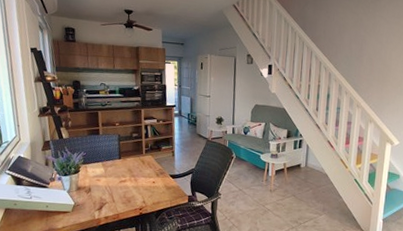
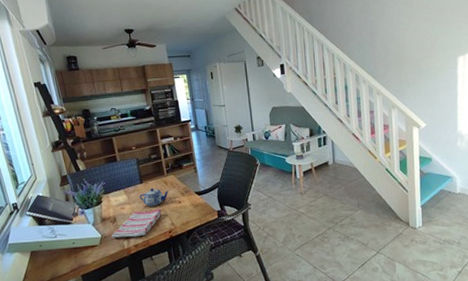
dish towel: none [84,184,135,210] -> present [112,208,162,239]
teapot: none [116,165,145,183] -> present [139,188,169,207]

